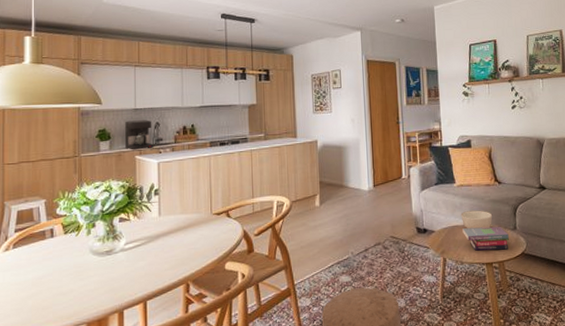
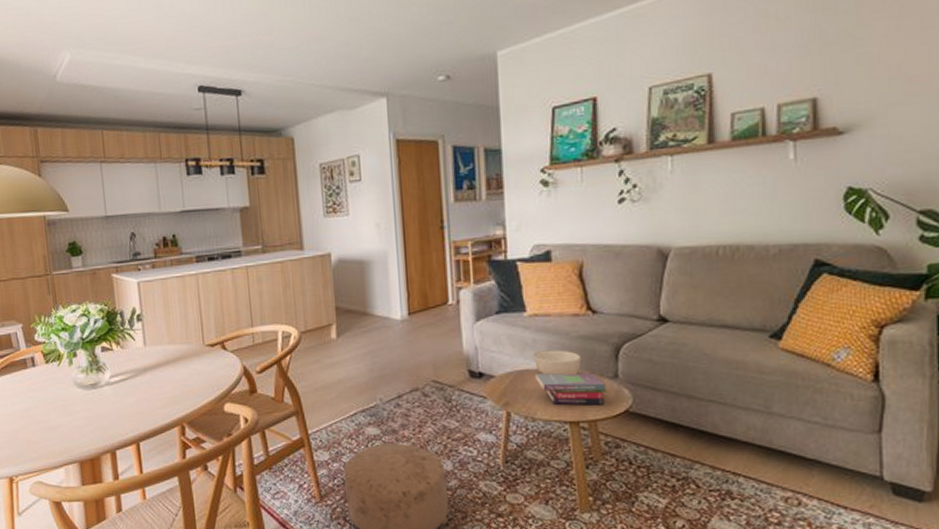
coffee maker: present [125,120,154,150] -> none [96,229,131,267]

